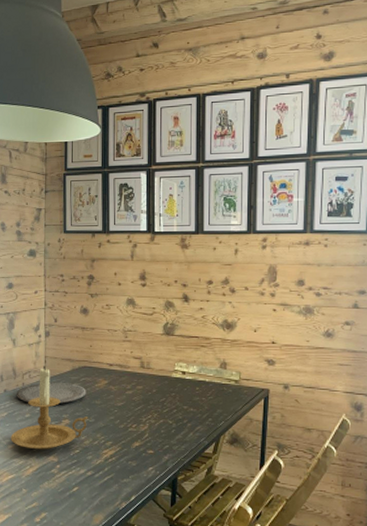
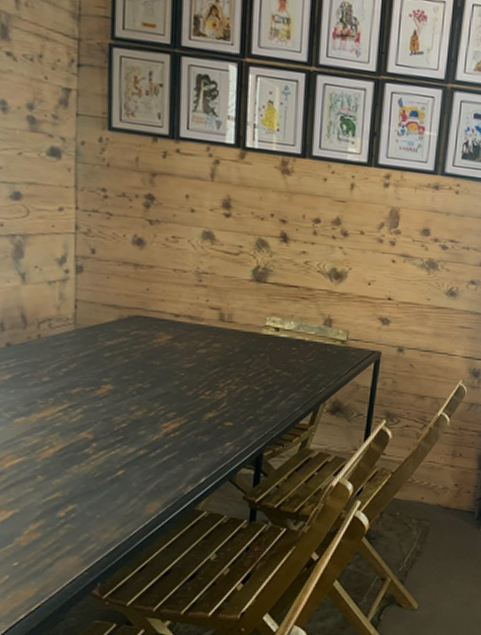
candle holder: present [11,365,88,450] -> none [17,312,142,424]
plate: present [16,382,86,404] -> none [26,335,139,364]

